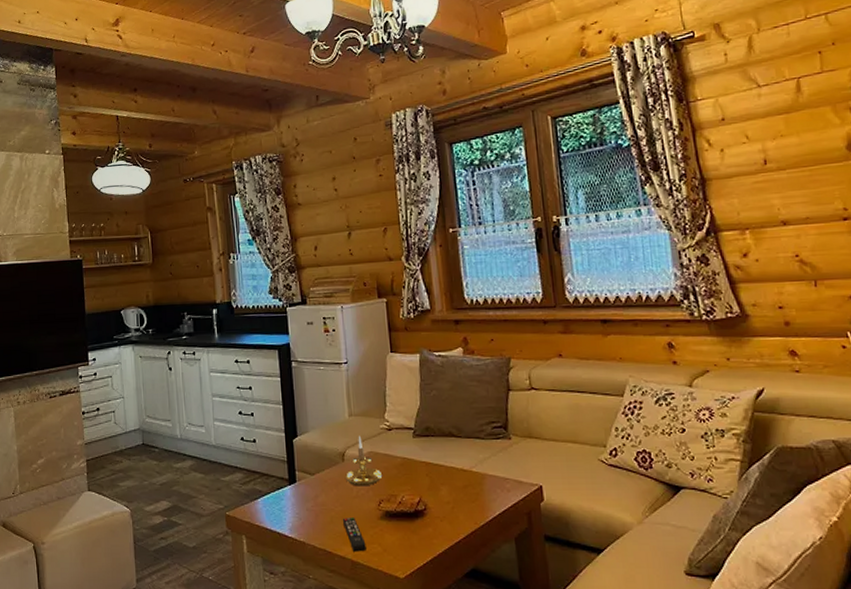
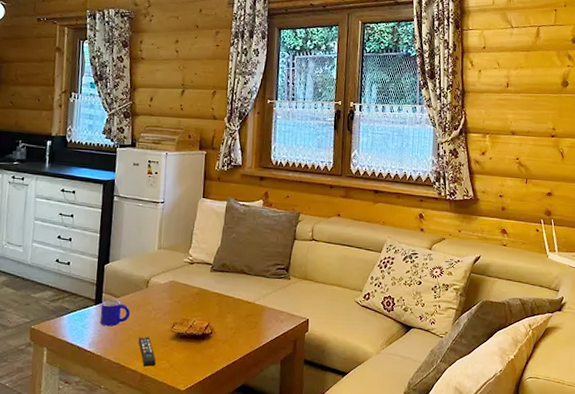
mug: none [295,478,330,508] -> present [100,299,131,327]
candle holder: present [346,435,382,487] -> none [147,266,179,311]

